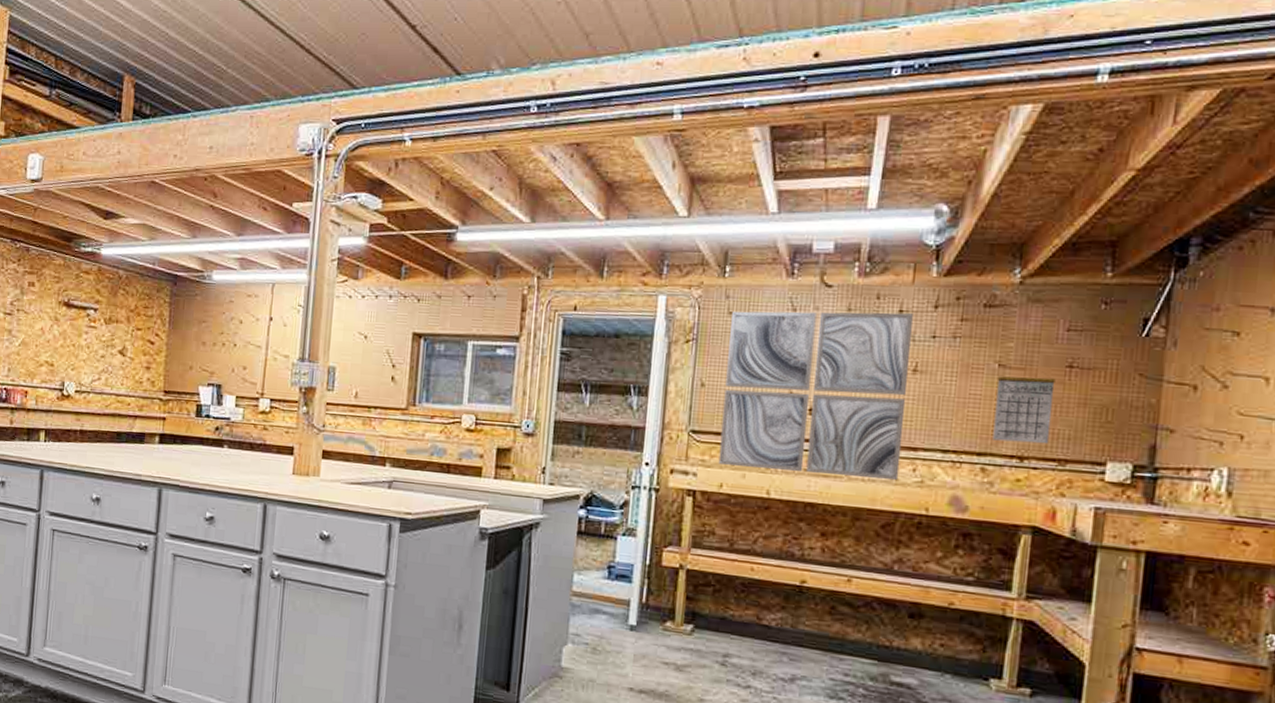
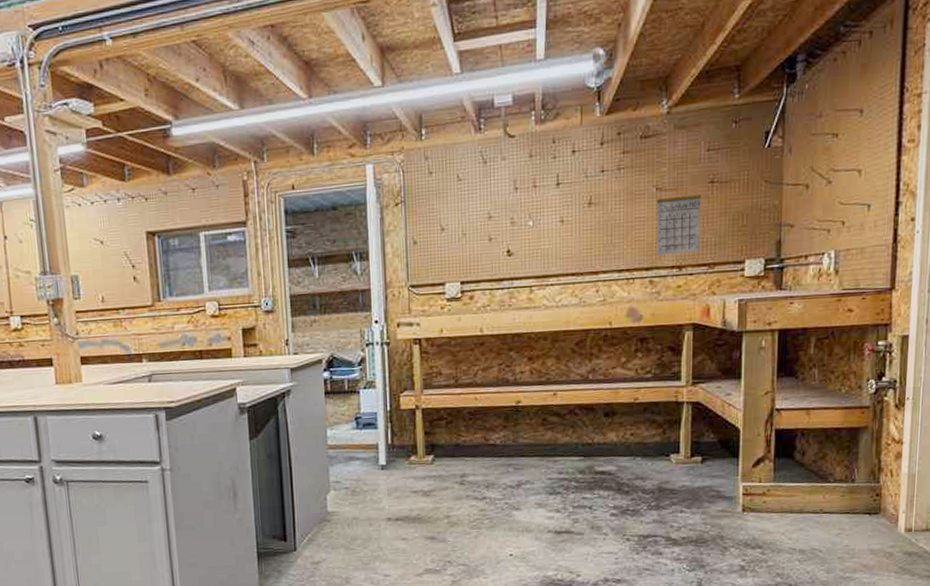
wall art: present [718,311,913,481] -> none [432,153,586,312]

